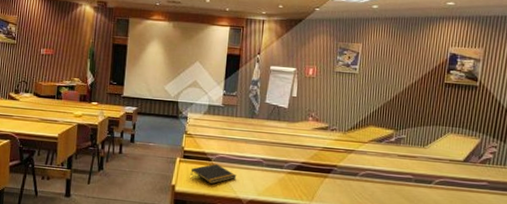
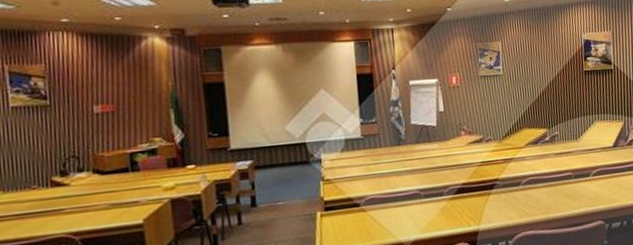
notepad: present [190,164,237,185] -> none [337,208,393,235]

